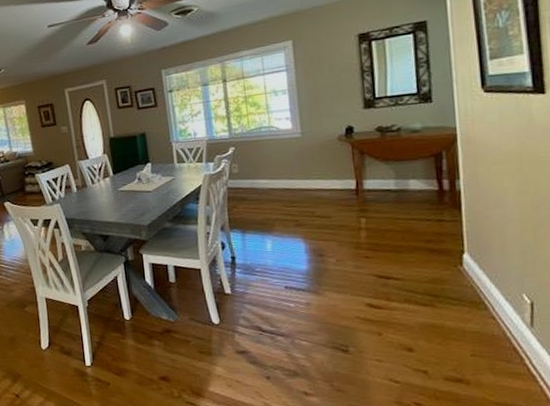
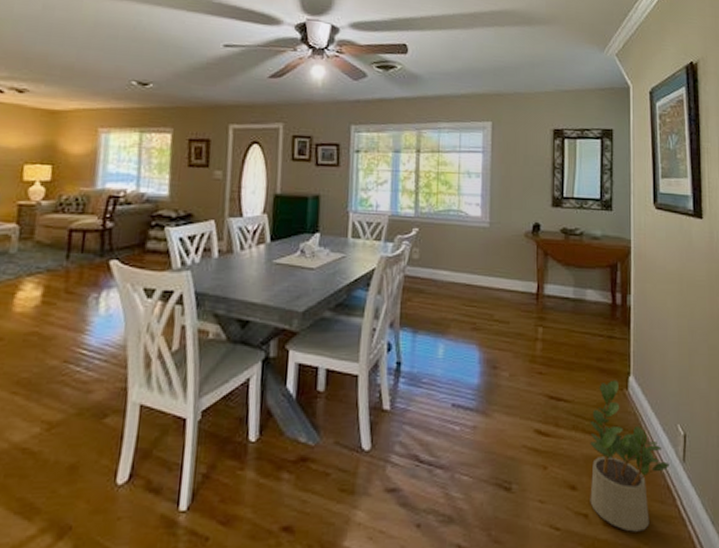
potted plant: none [422,258,515,386] -> present [590,380,669,532]

